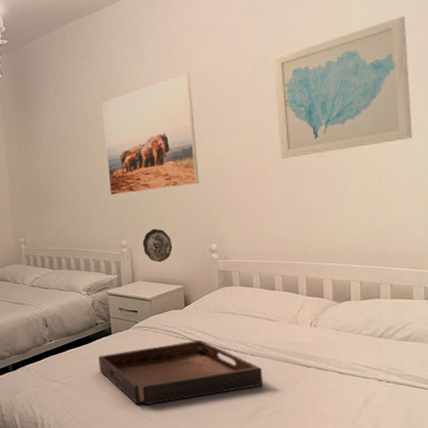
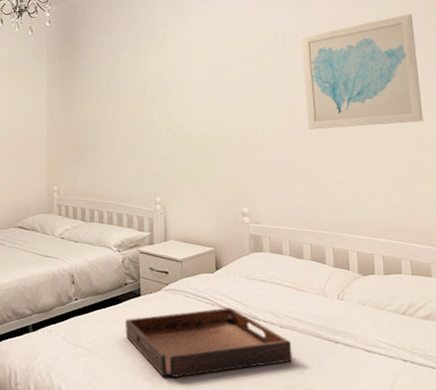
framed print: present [102,72,199,196] -> none [143,41,233,151]
decorative plate: present [142,229,173,262] -> none [176,187,206,222]

